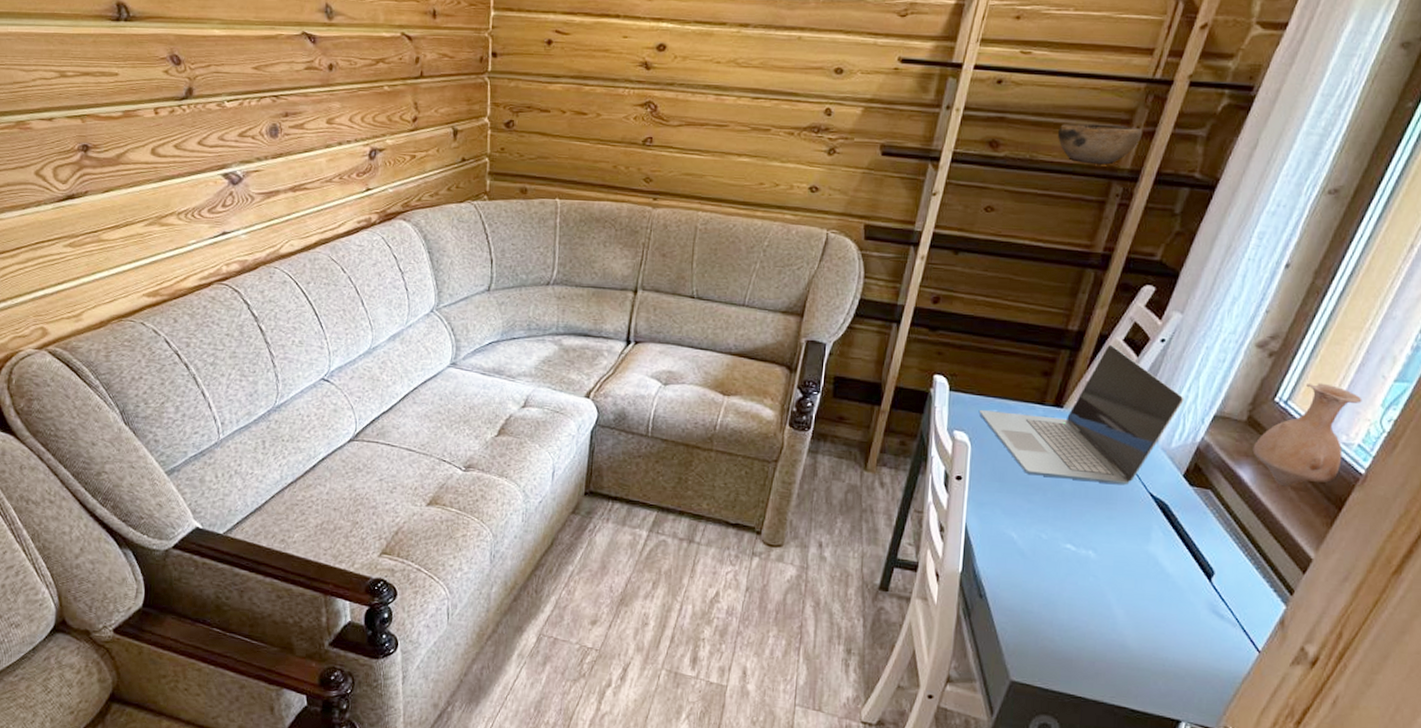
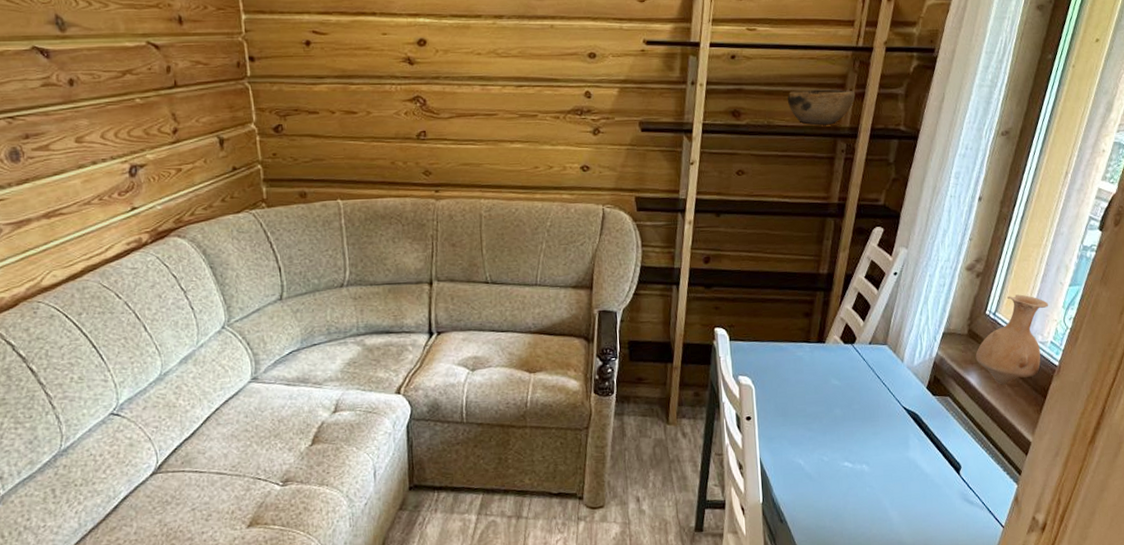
laptop: present [978,344,1184,486] -> none [756,282,919,407]

